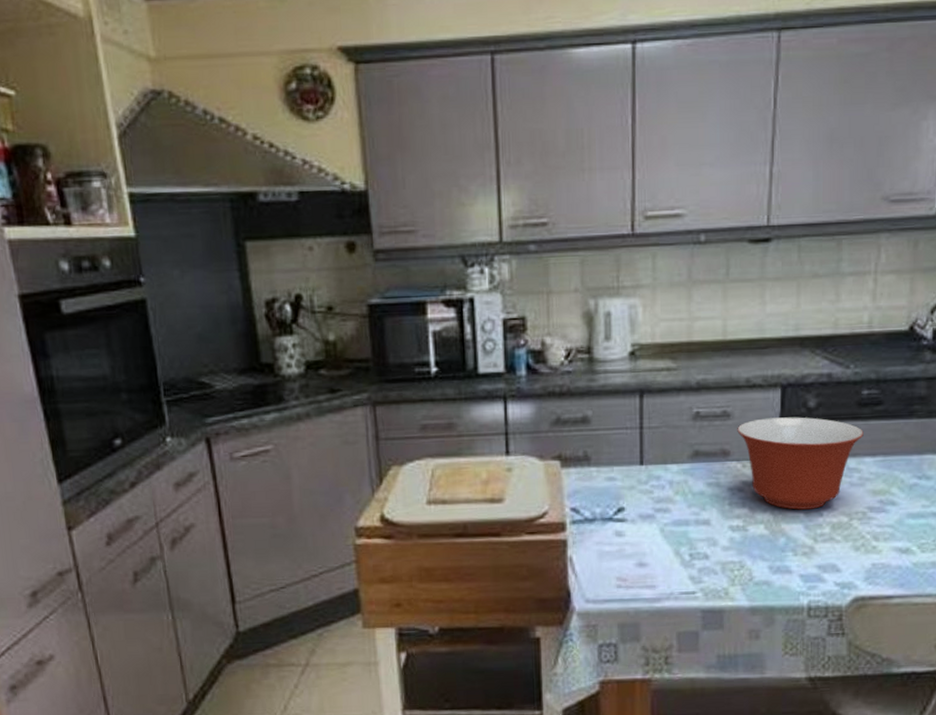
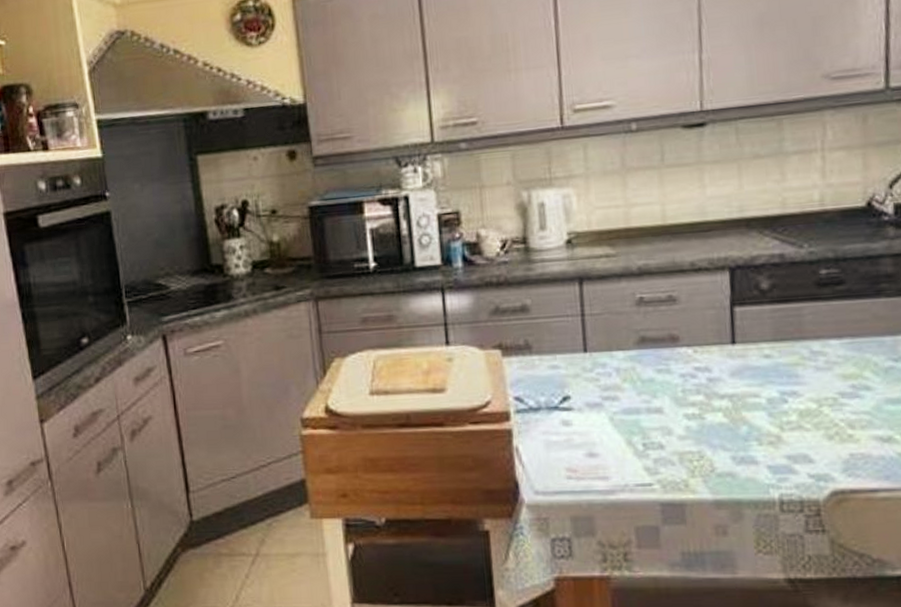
mixing bowl: present [737,417,864,510] -> none [685,299,826,396]

